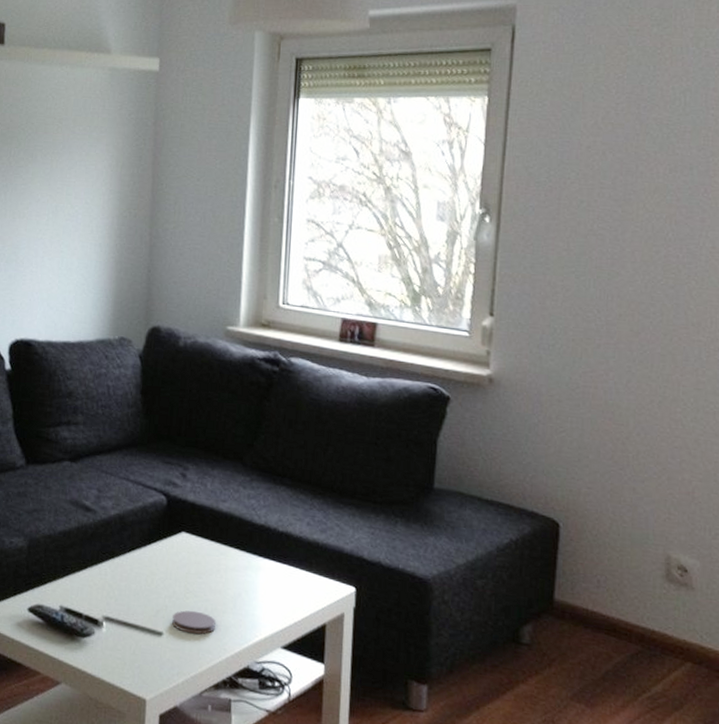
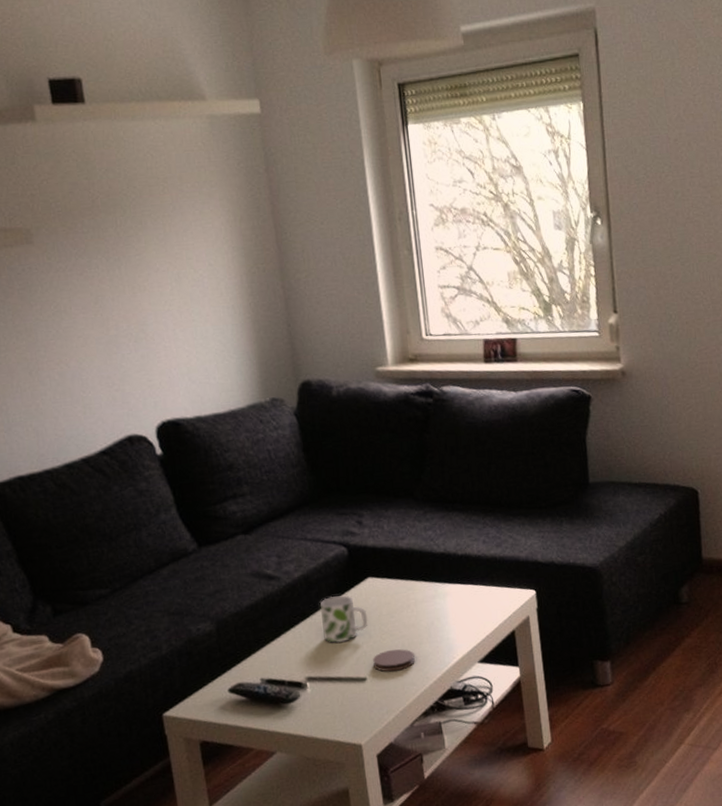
mug: none [128,542,175,591] -> present [319,594,368,644]

